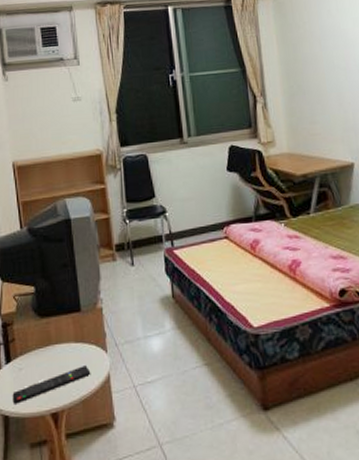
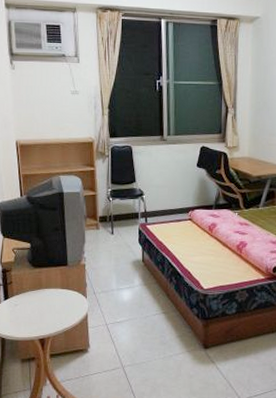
remote control: present [12,365,91,404] -> none [8,306,73,330]

